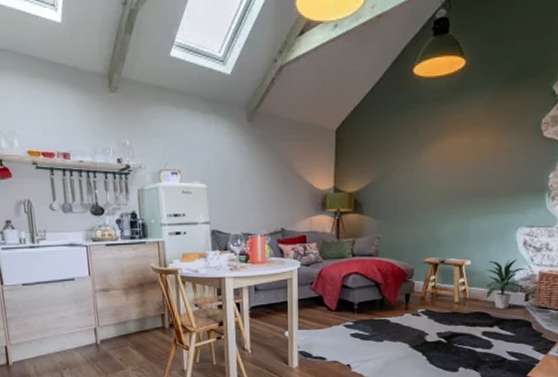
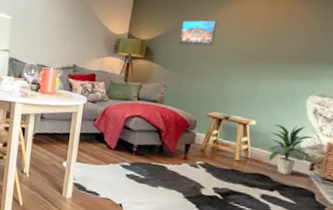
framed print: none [387,162,422,193] -> present [178,19,217,47]

